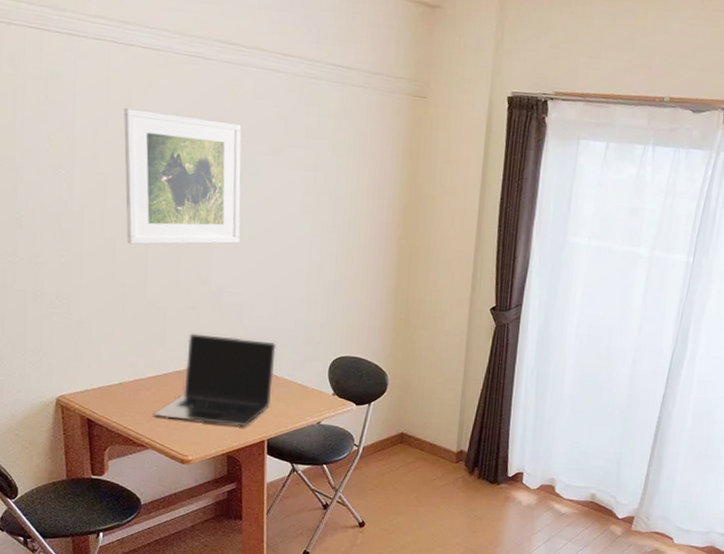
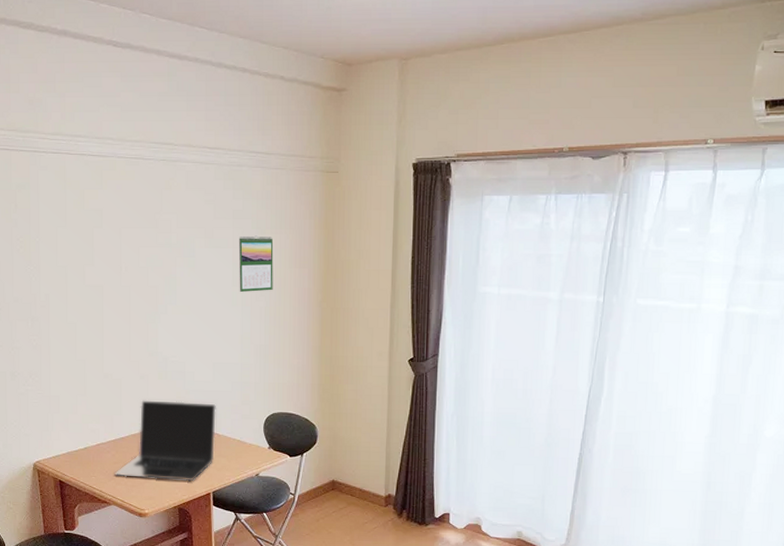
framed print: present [123,108,242,245] -> none [79,209,181,326]
calendar: none [309,158,350,222] -> present [238,235,274,292]

